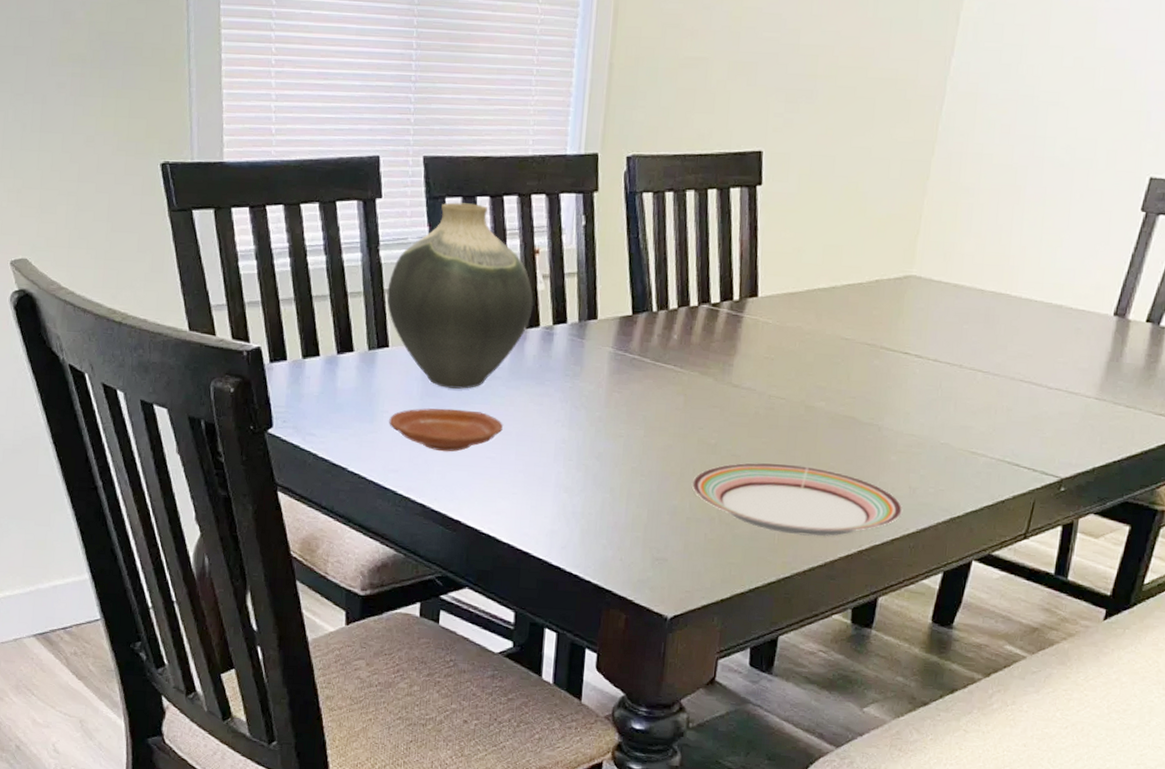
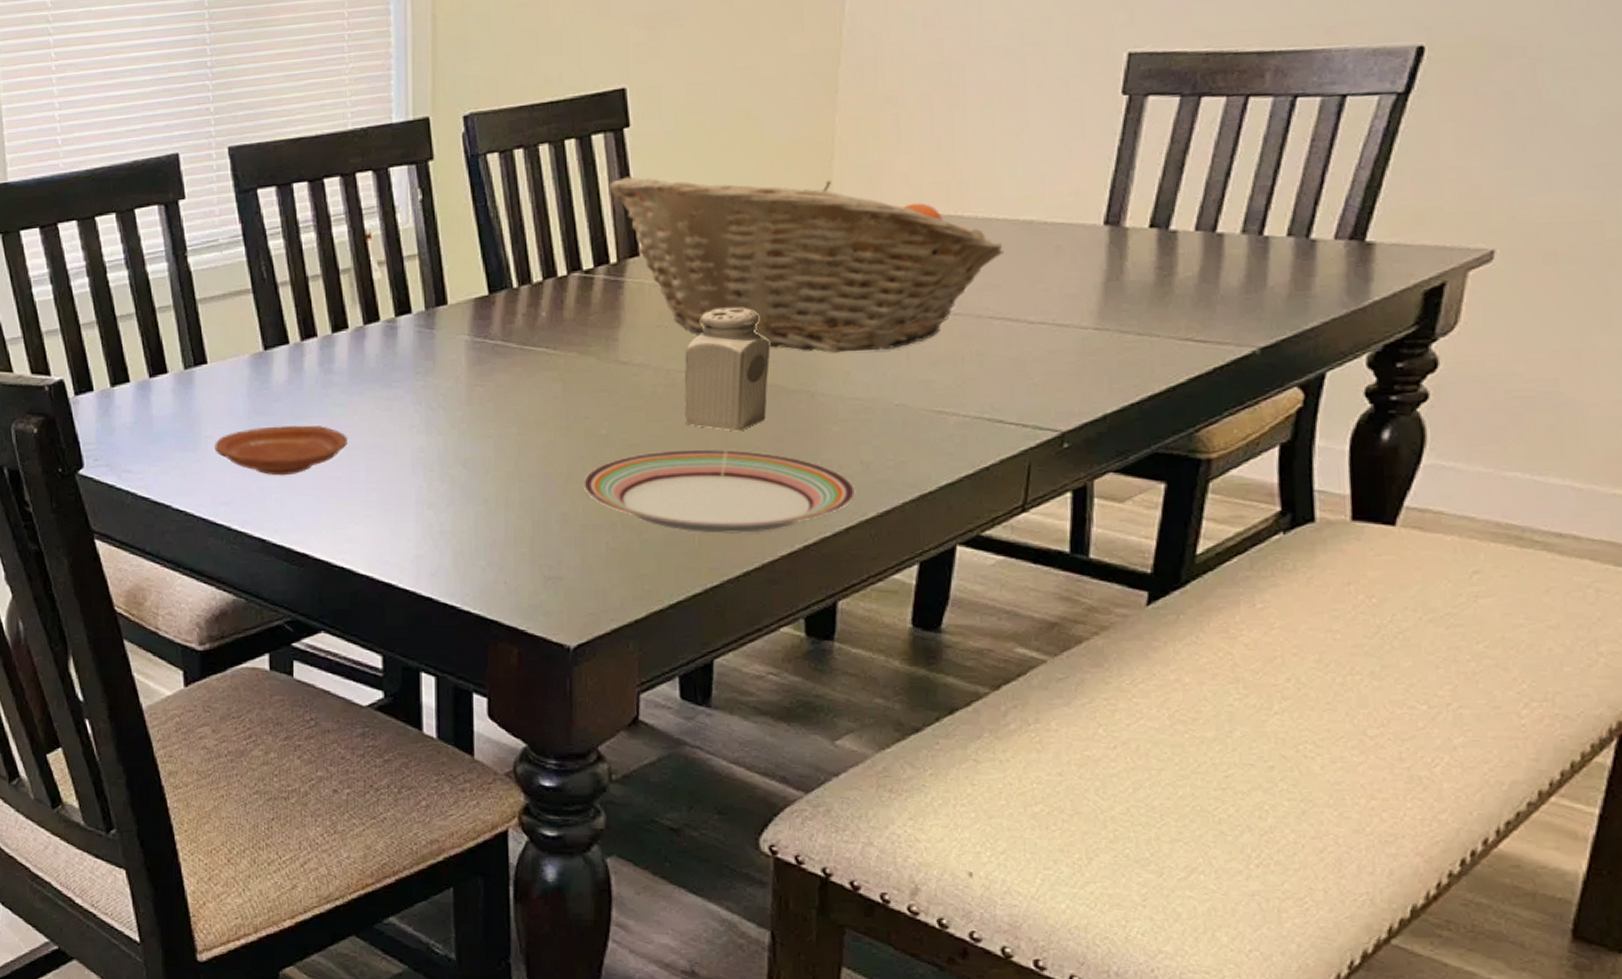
vase: present [386,202,534,389] -> none [200,191,370,403]
fruit basket: none [739,228,1037,398] -> present [608,177,1004,353]
salt shaker: none [778,348,852,453] -> present [684,307,771,432]

